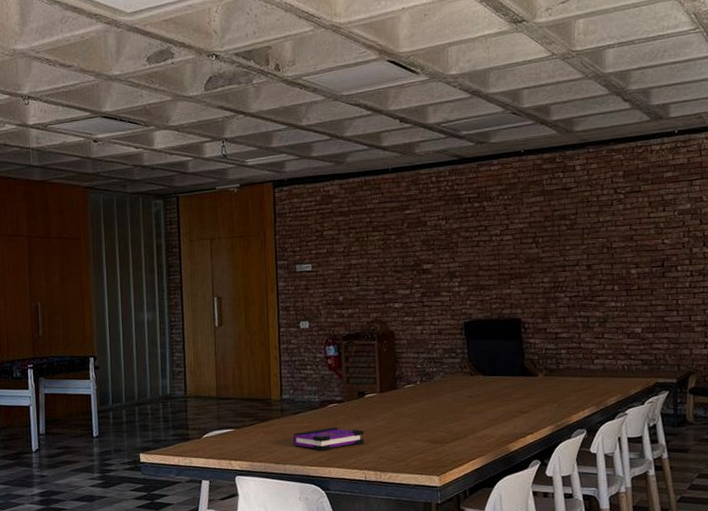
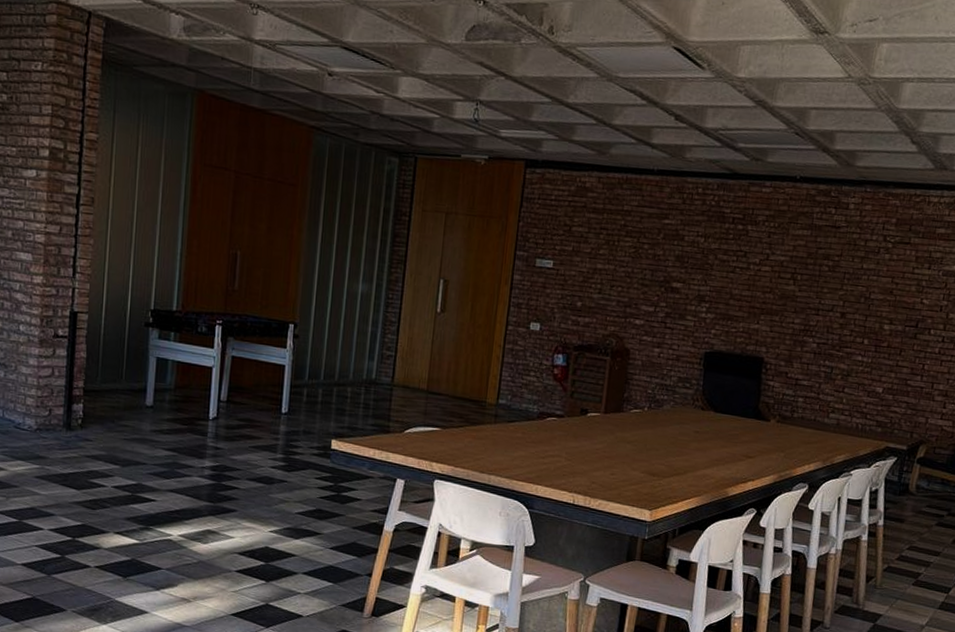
board game: present [293,427,364,451] -> none [503,442,581,466]

